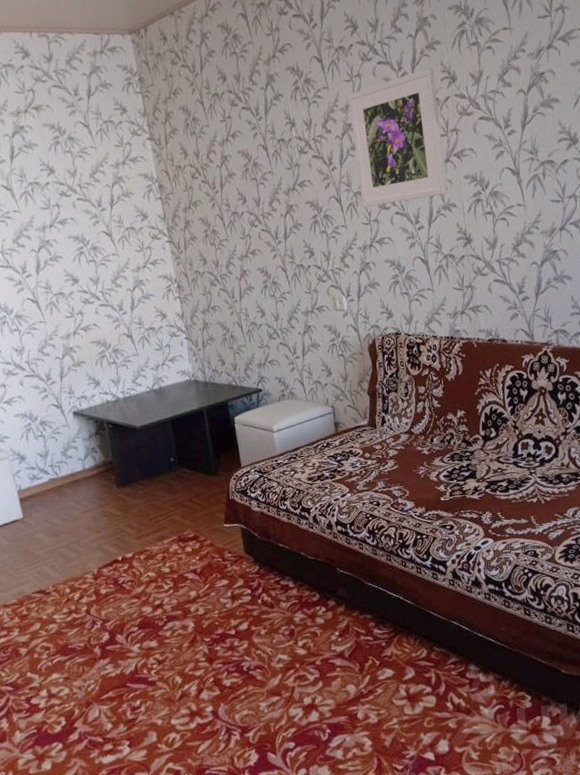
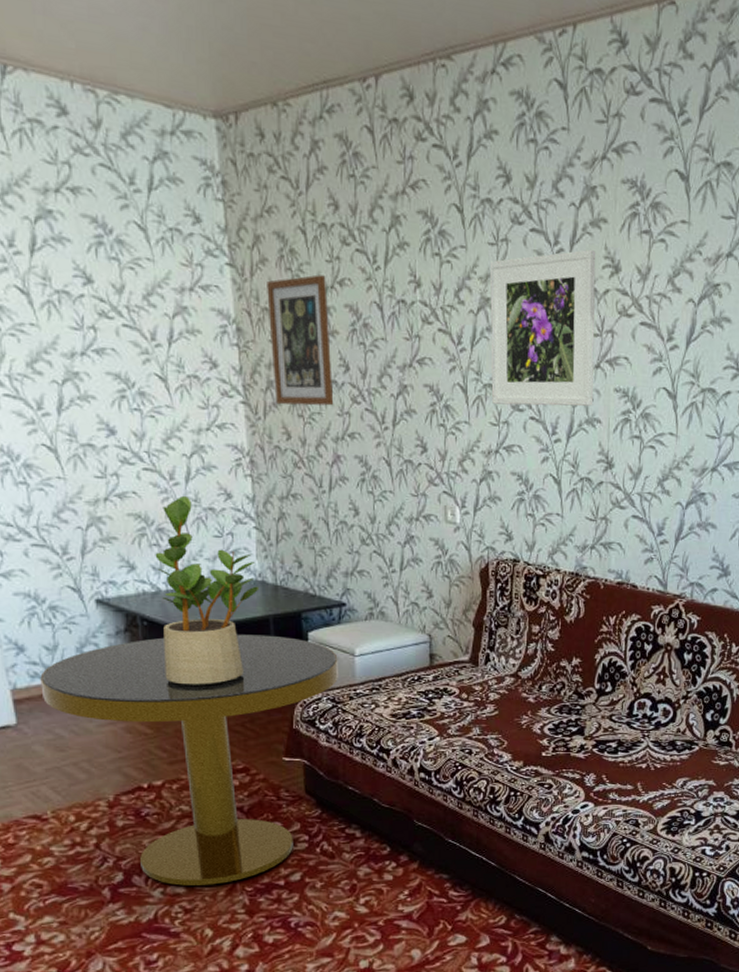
side table: none [37,423,263,641] -> present [40,634,339,886]
potted plant: none [113,321,194,473] -> present [155,495,260,685]
wall art: none [178,132,237,239] -> present [267,274,334,406]

